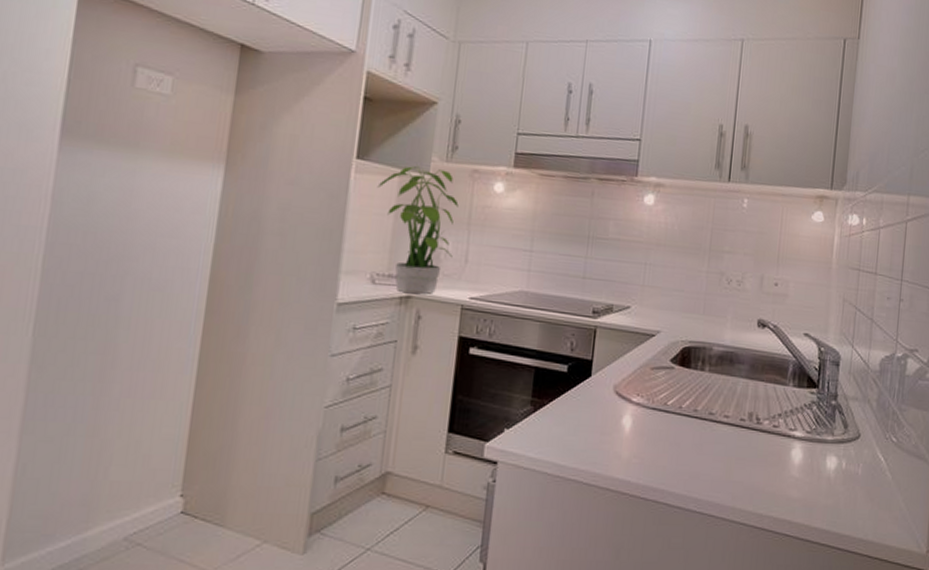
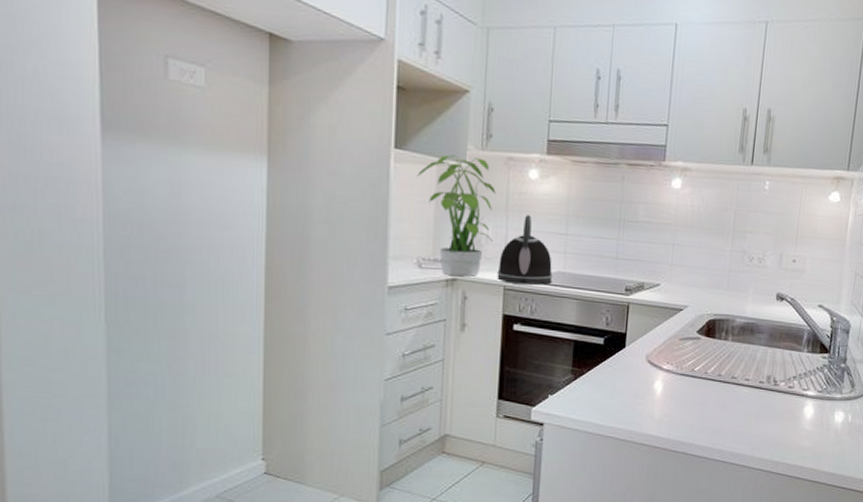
kettle: none [454,230,515,305] -> present [497,215,553,285]

